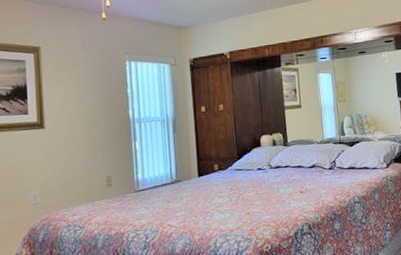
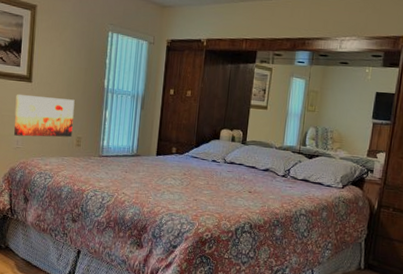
wall art: none [27,137,100,191] -> present [14,94,75,138]

